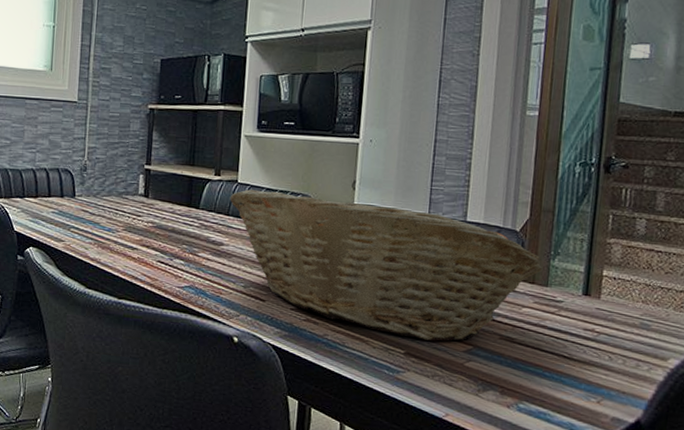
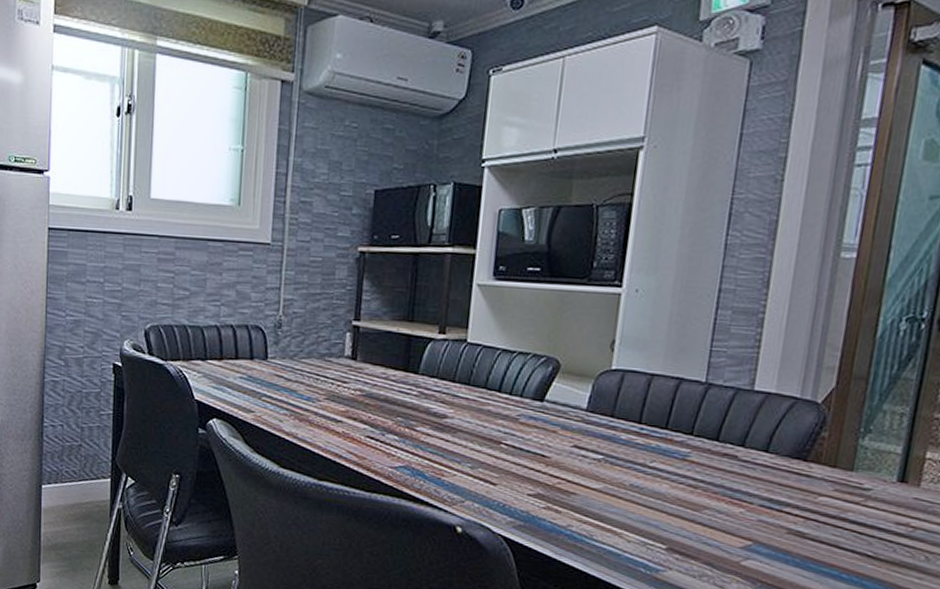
fruit basket: present [230,189,543,341] -> none [456,350,849,535]

